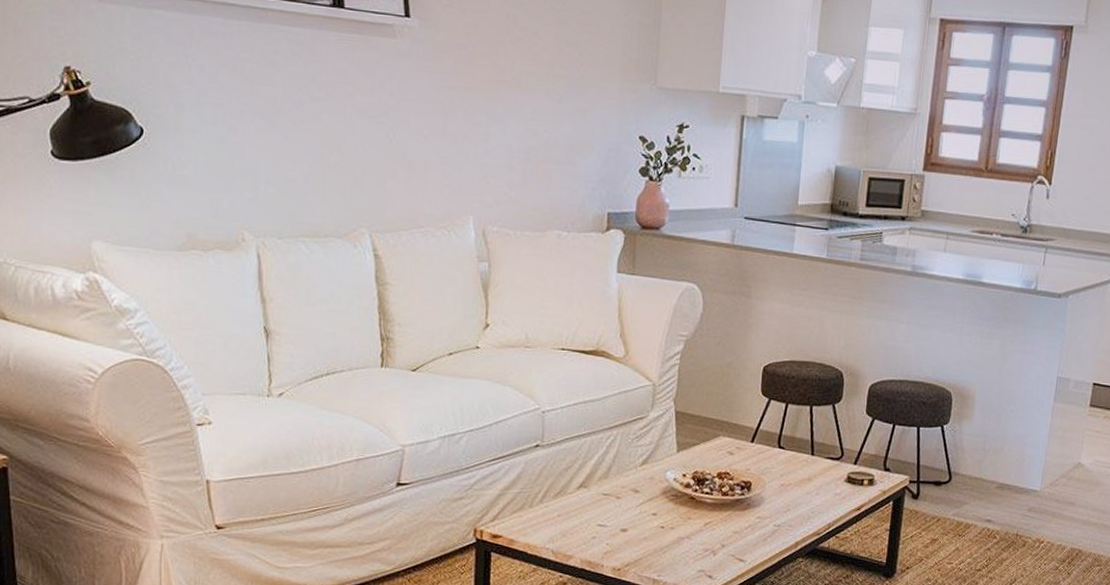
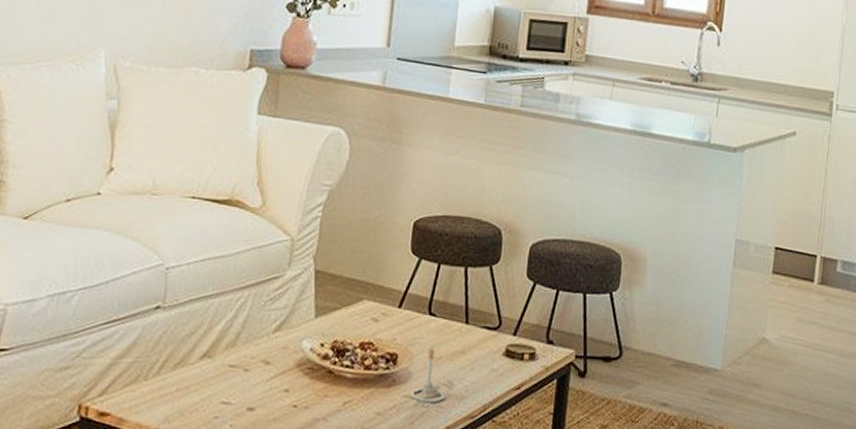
lamp base: none [762,477,801,523] -> present [409,349,453,403]

